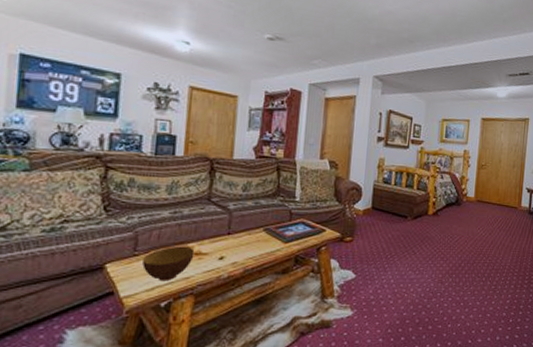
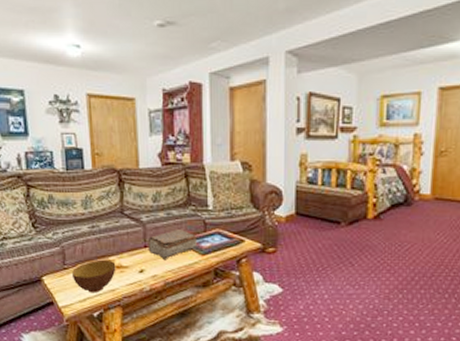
book: none [231,218,282,246] -> present [147,229,197,259]

